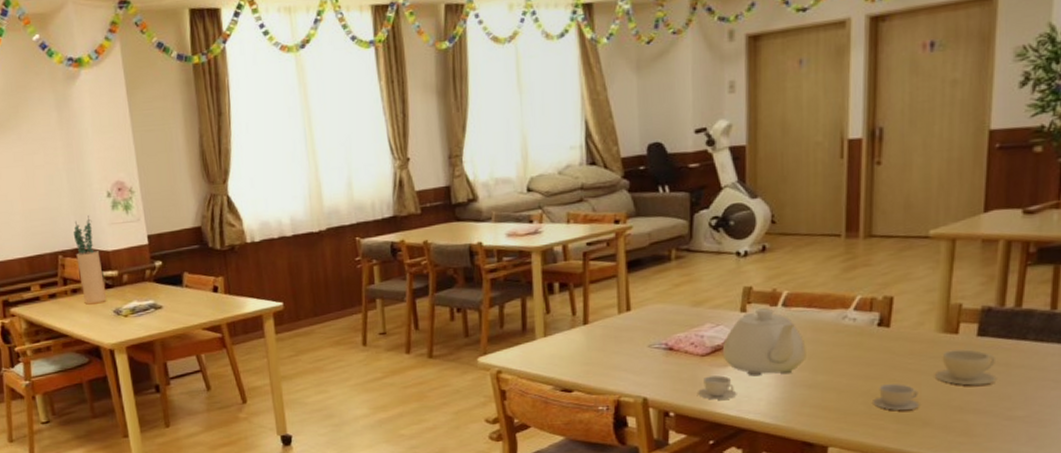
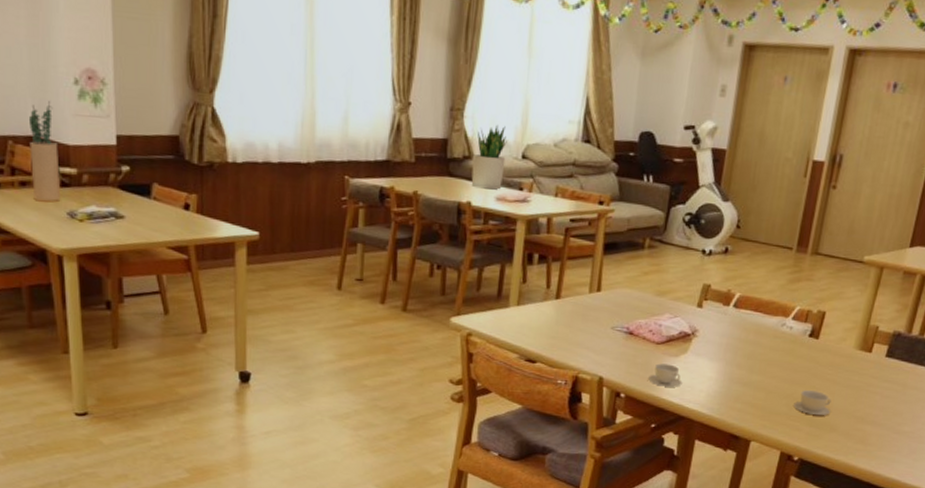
planter: none [478,163,512,228] -> present [471,124,507,190]
teapot: present [722,308,806,376] -> none [675,306,748,370]
teacup: present [936,349,997,386] -> none [847,366,896,401]

